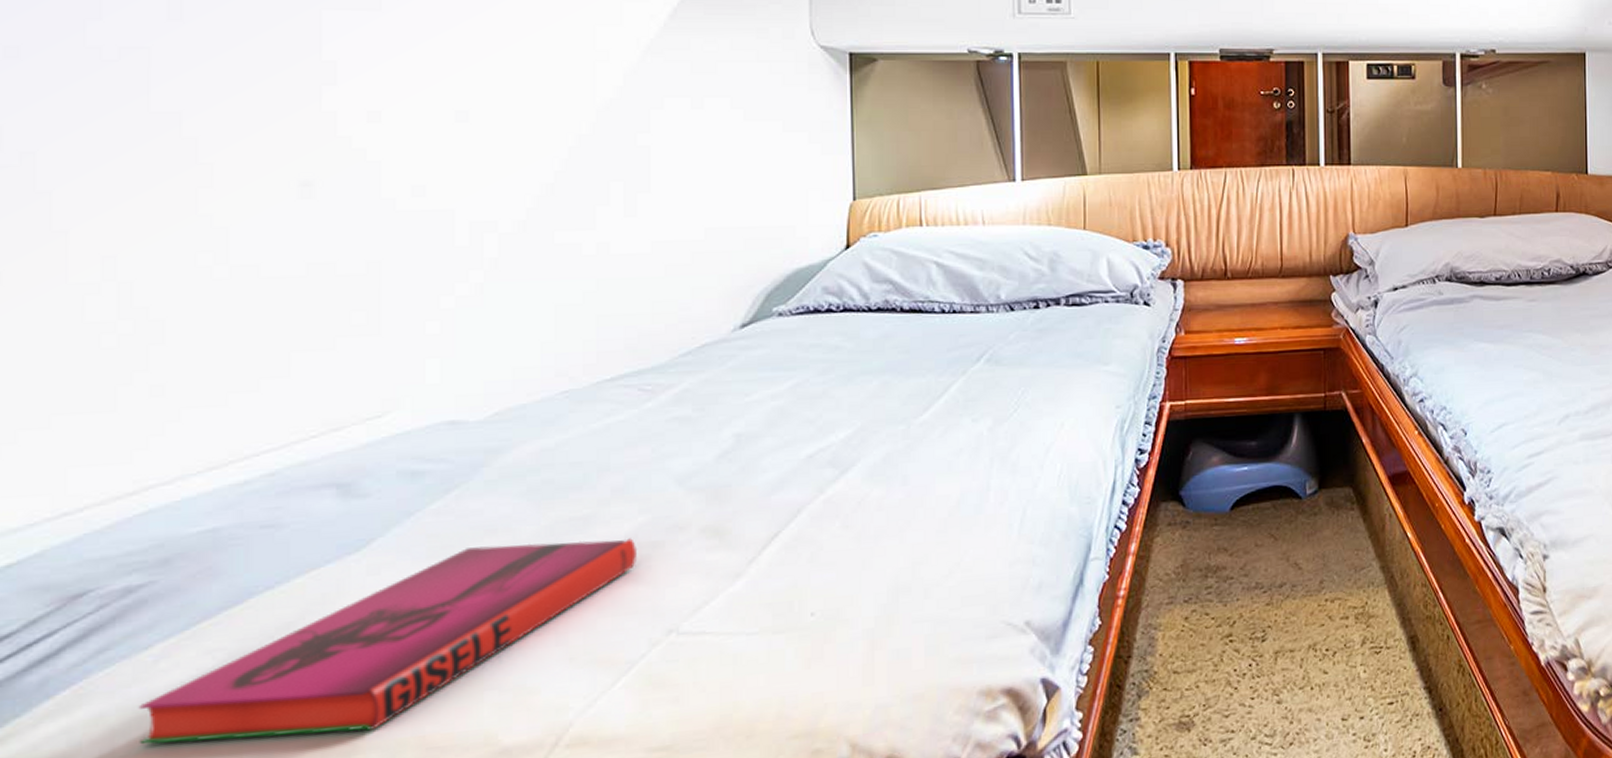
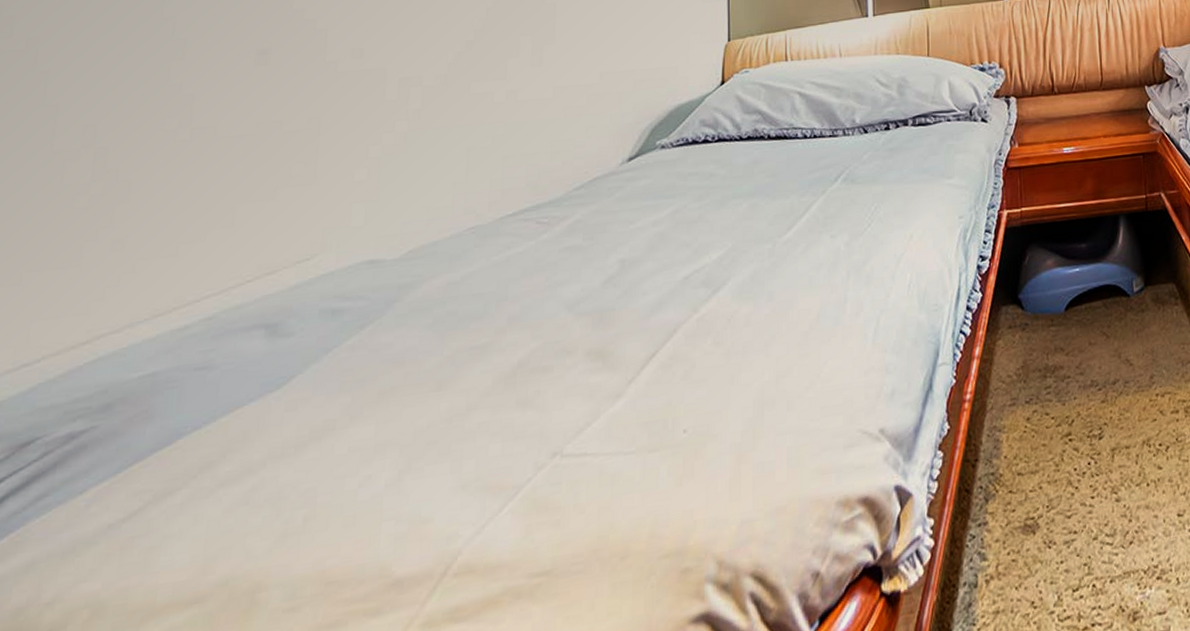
hardback book: present [138,538,638,745] -> none [64,364,529,591]

